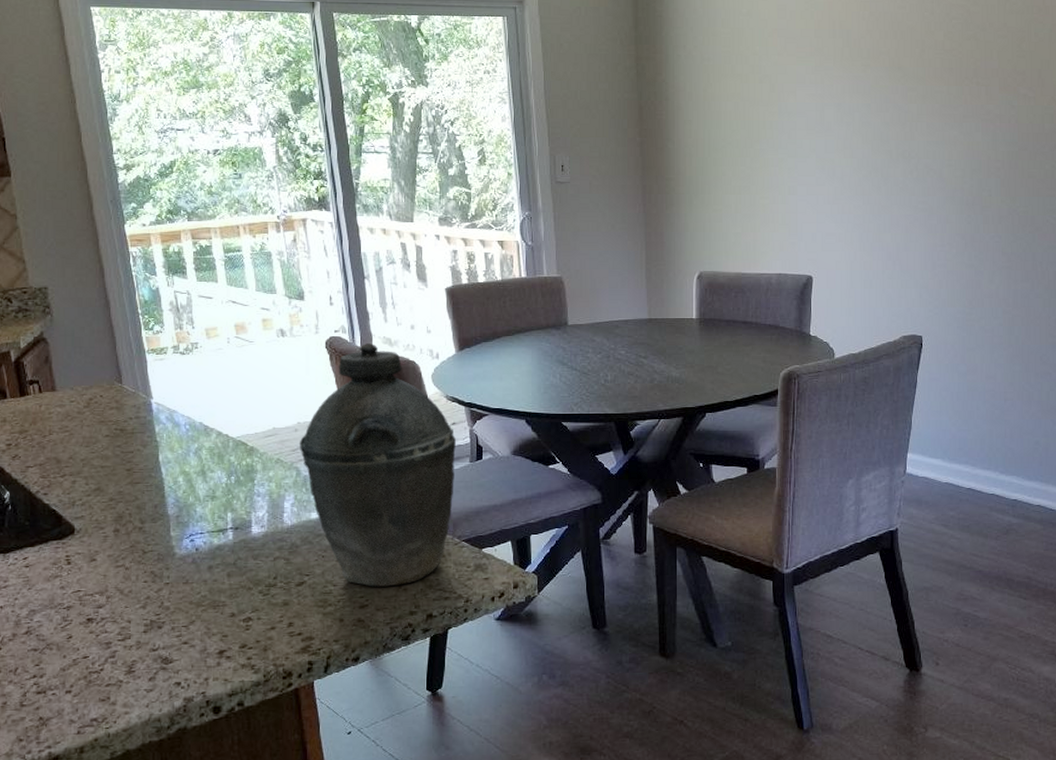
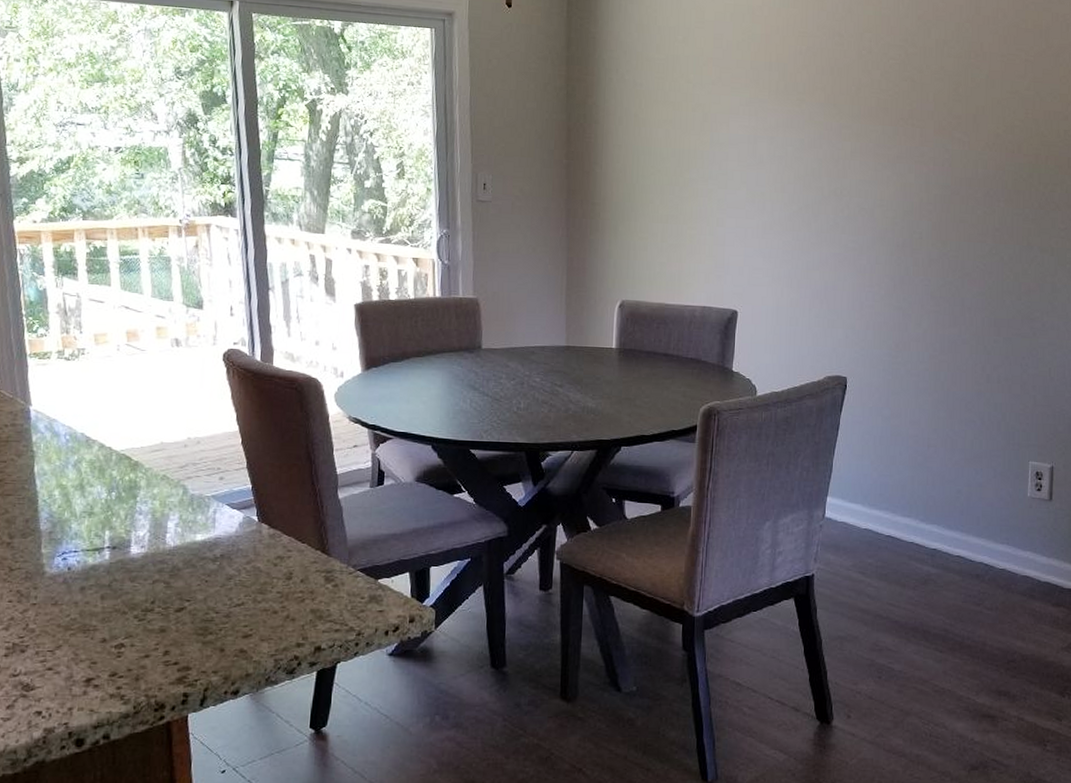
kettle: present [300,343,456,587] -> none [188,358,357,616]

